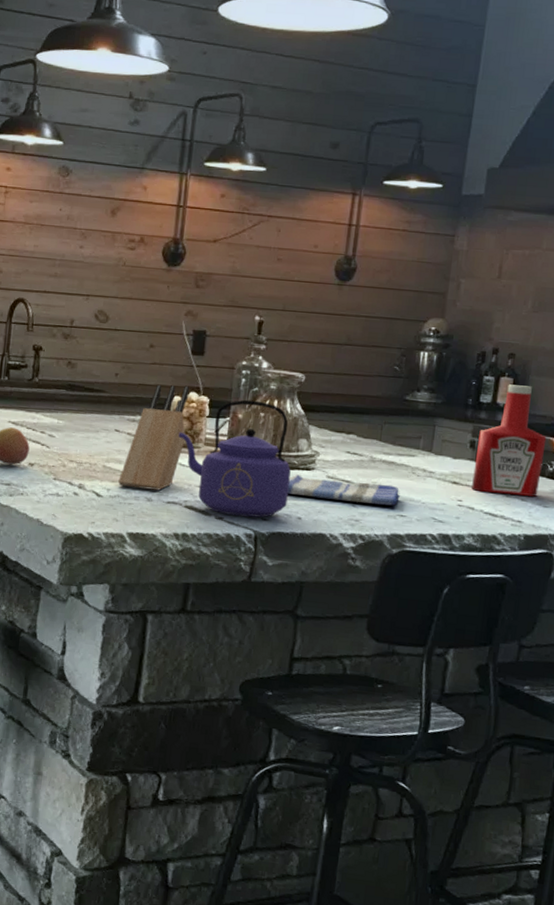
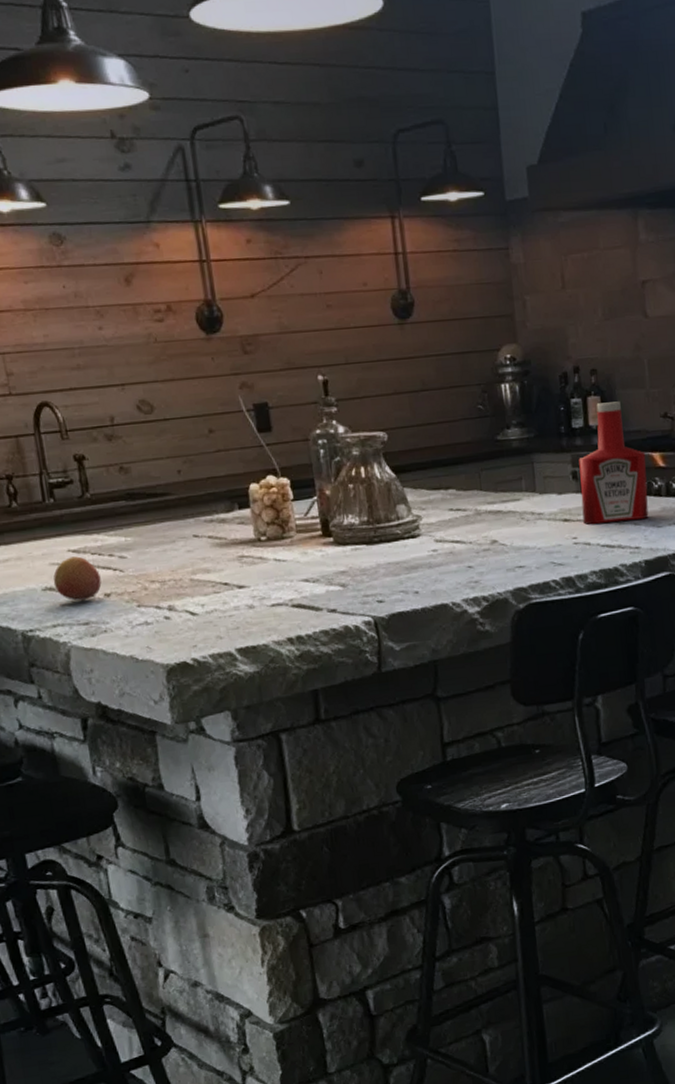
knife block: present [118,384,190,491] -> none [211,469,275,599]
kettle: present [178,399,291,518] -> none [265,471,400,606]
dish towel: present [287,474,400,506] -> none [395,536,514,569]

